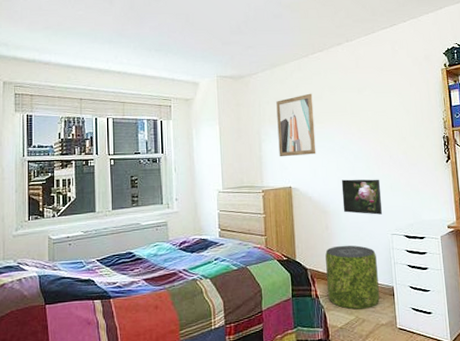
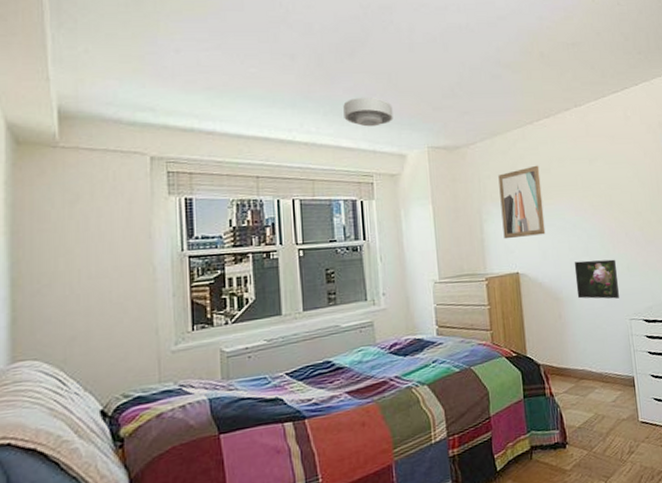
ceiling light: none [149,34,189,59] -> present [343,97,393,127]
pouf: present [325,245,380,310] -> none [559,334,620,406]

